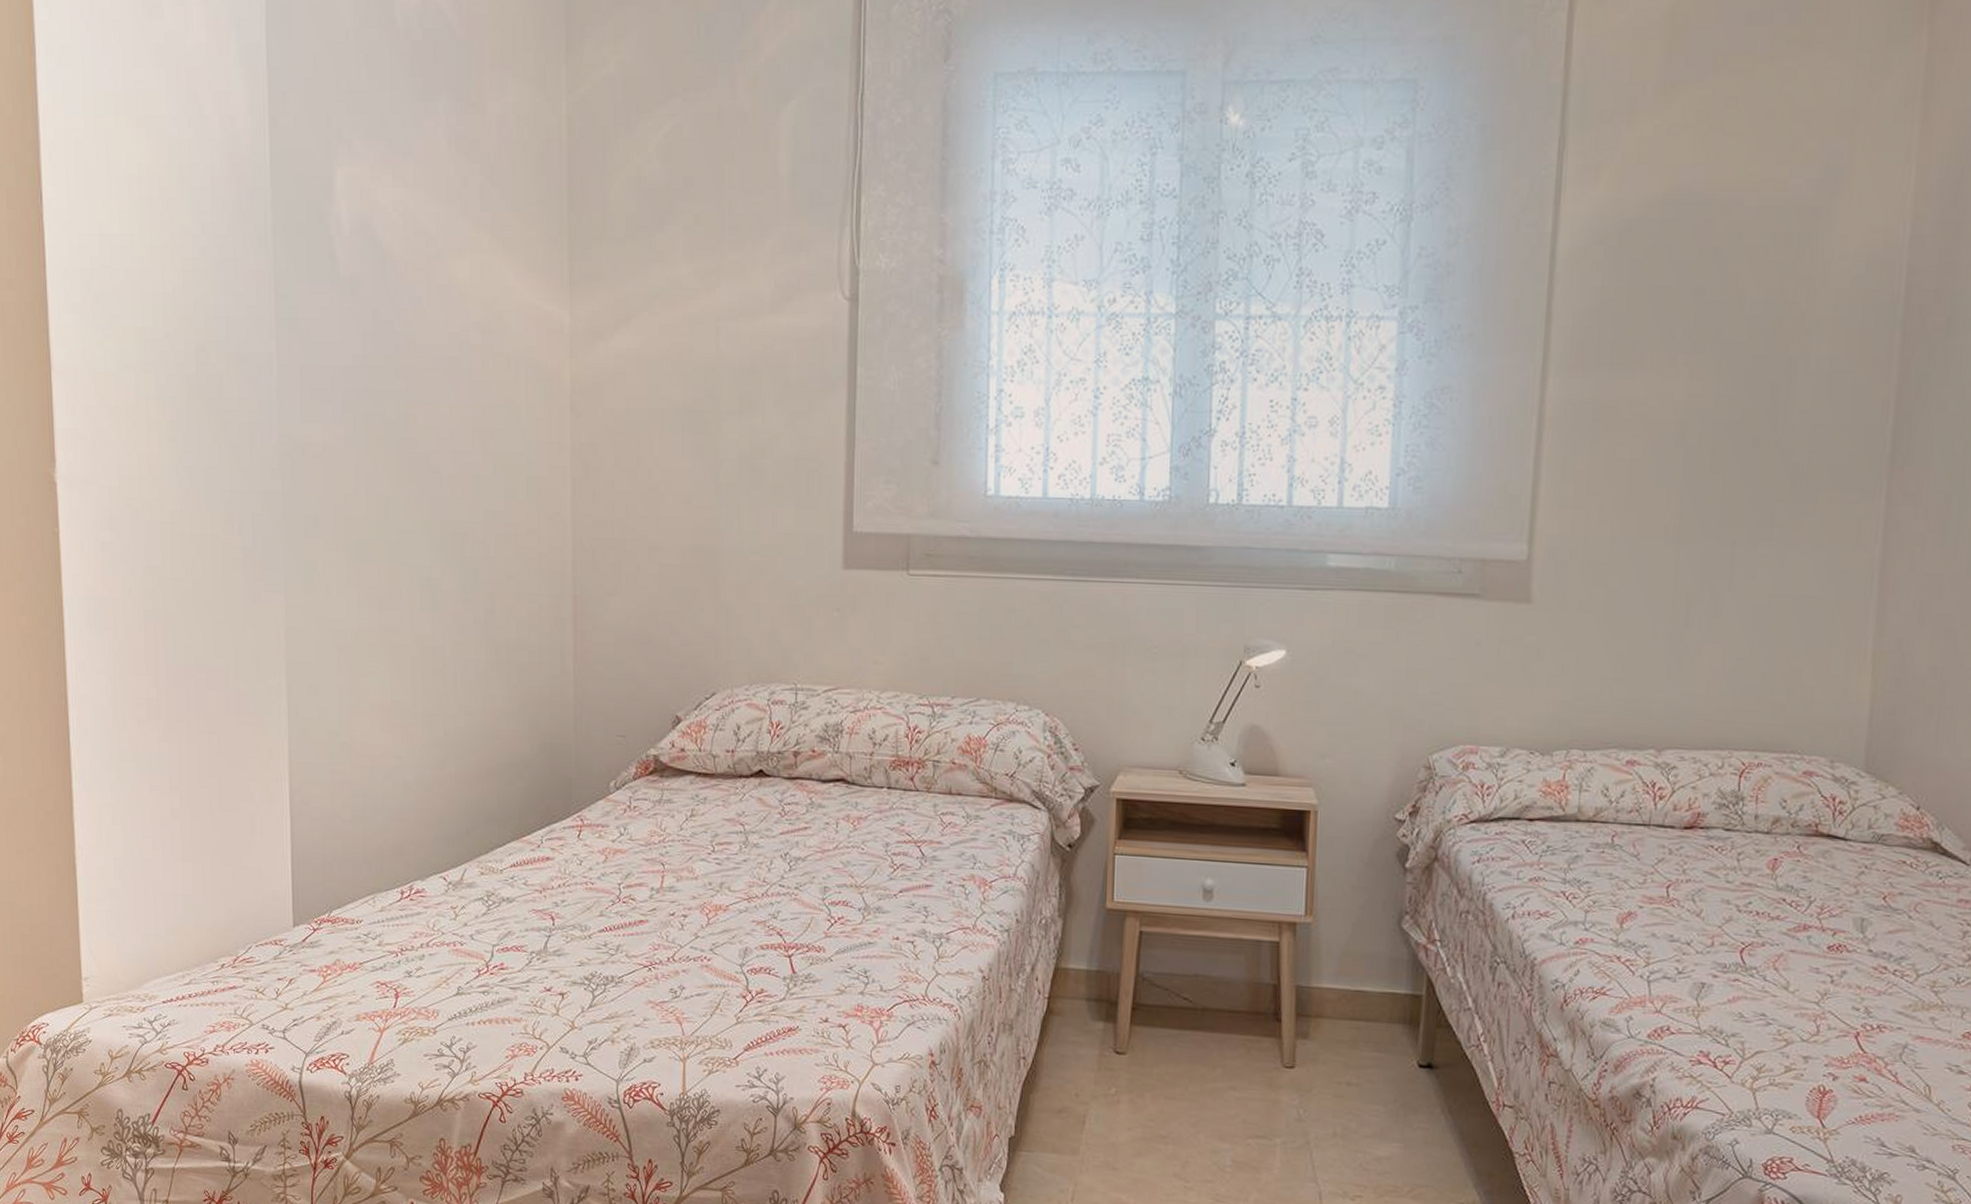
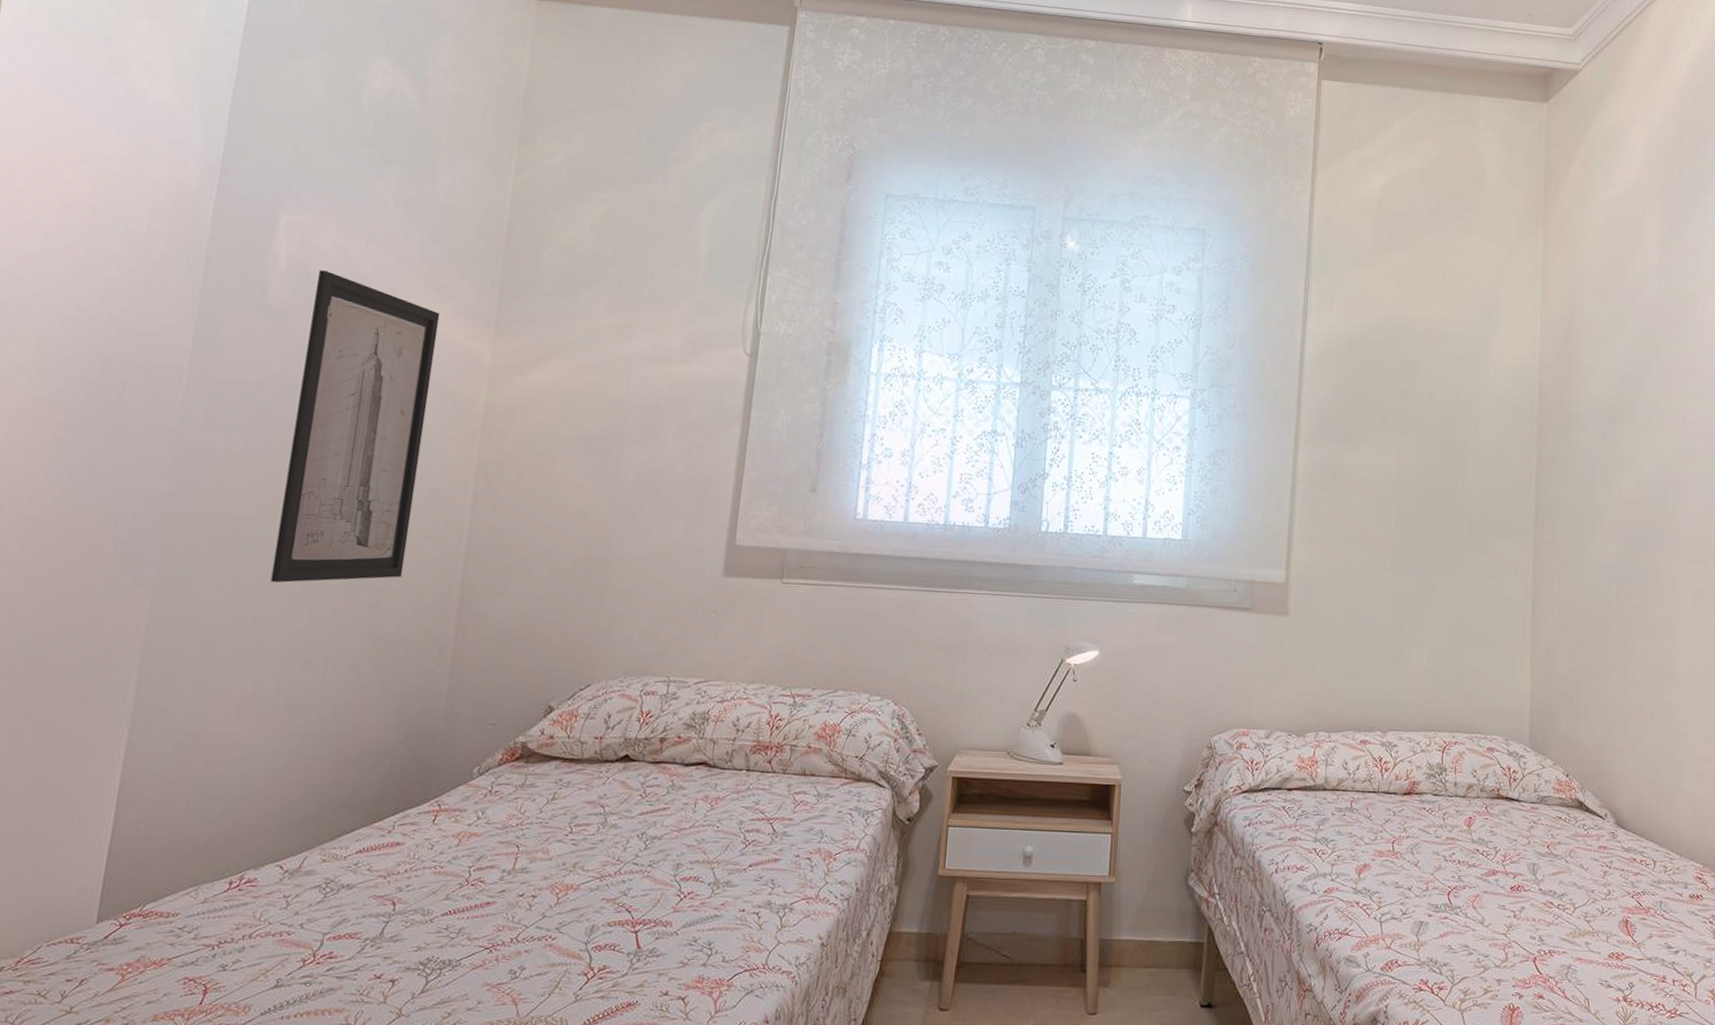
wall art: none [383,231,514,586] -> present [270,270,440,583]

